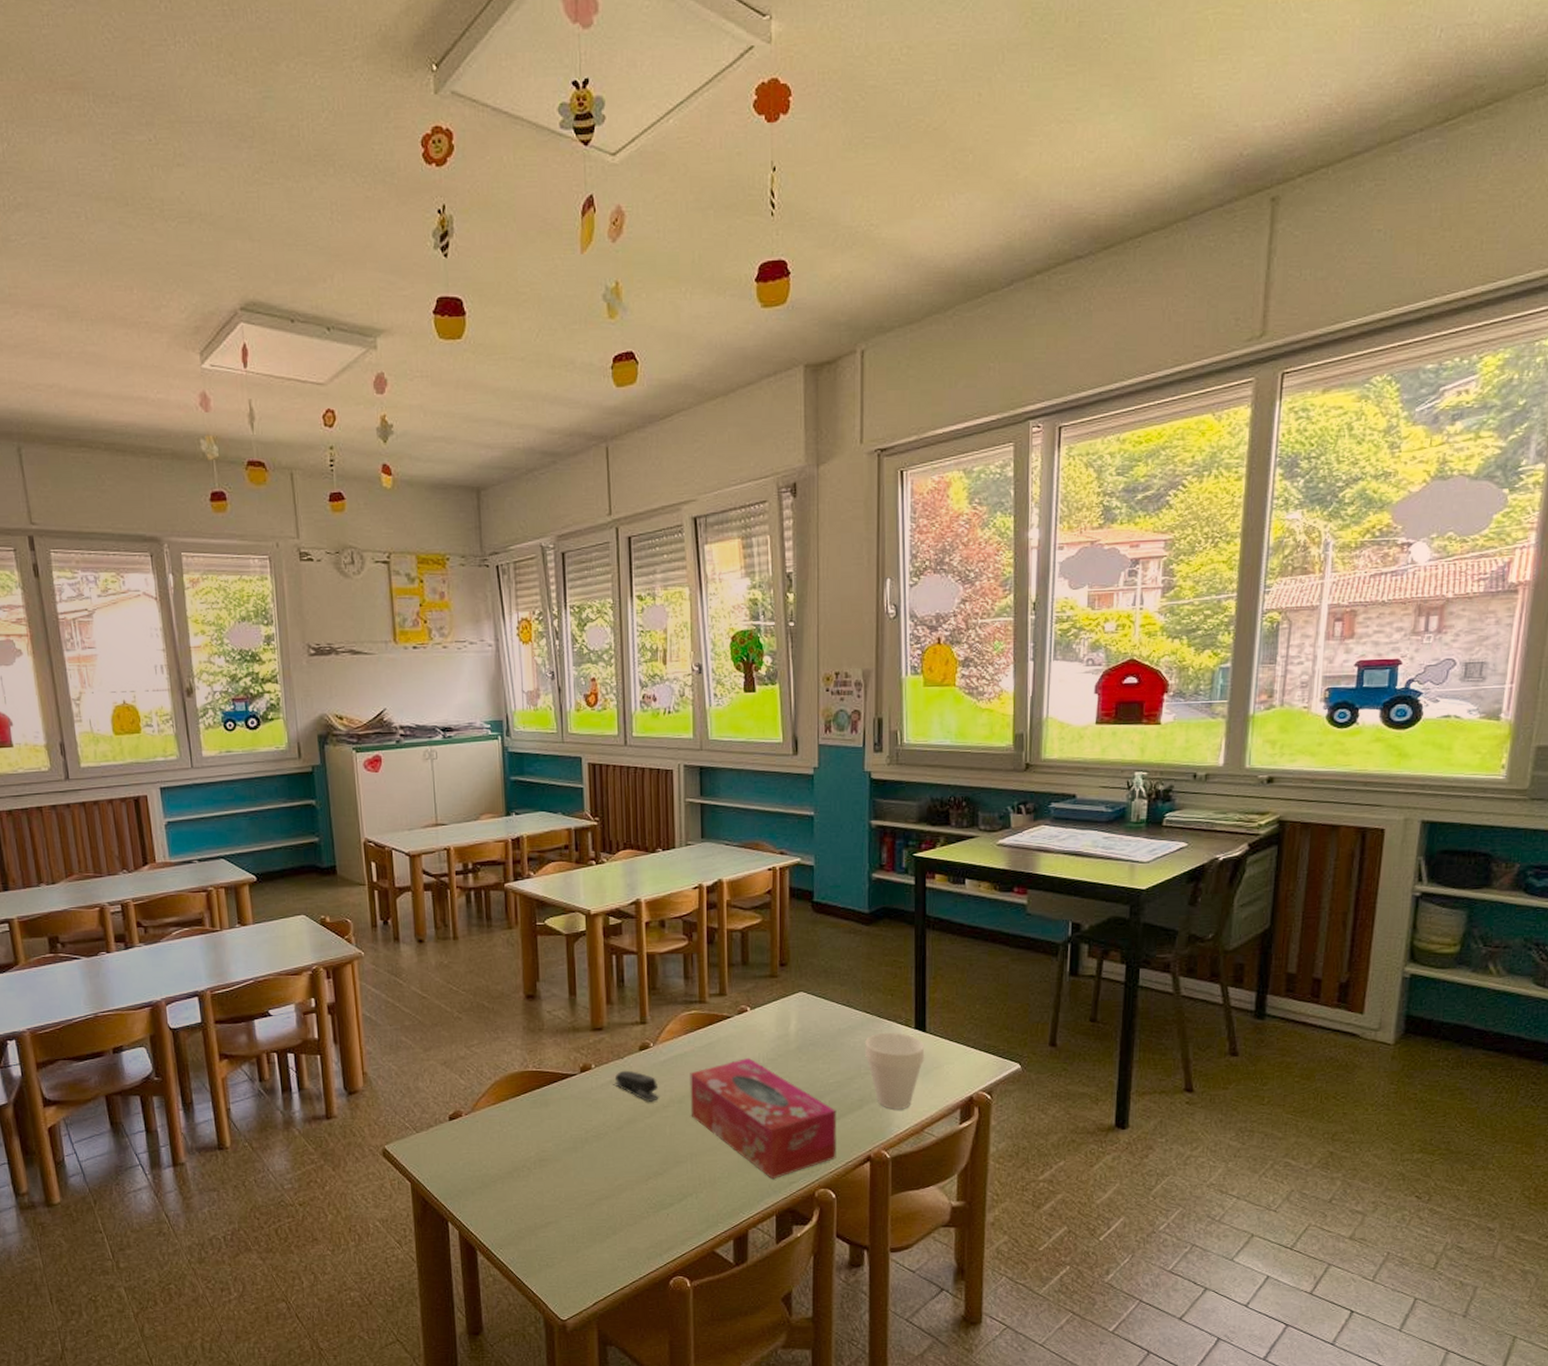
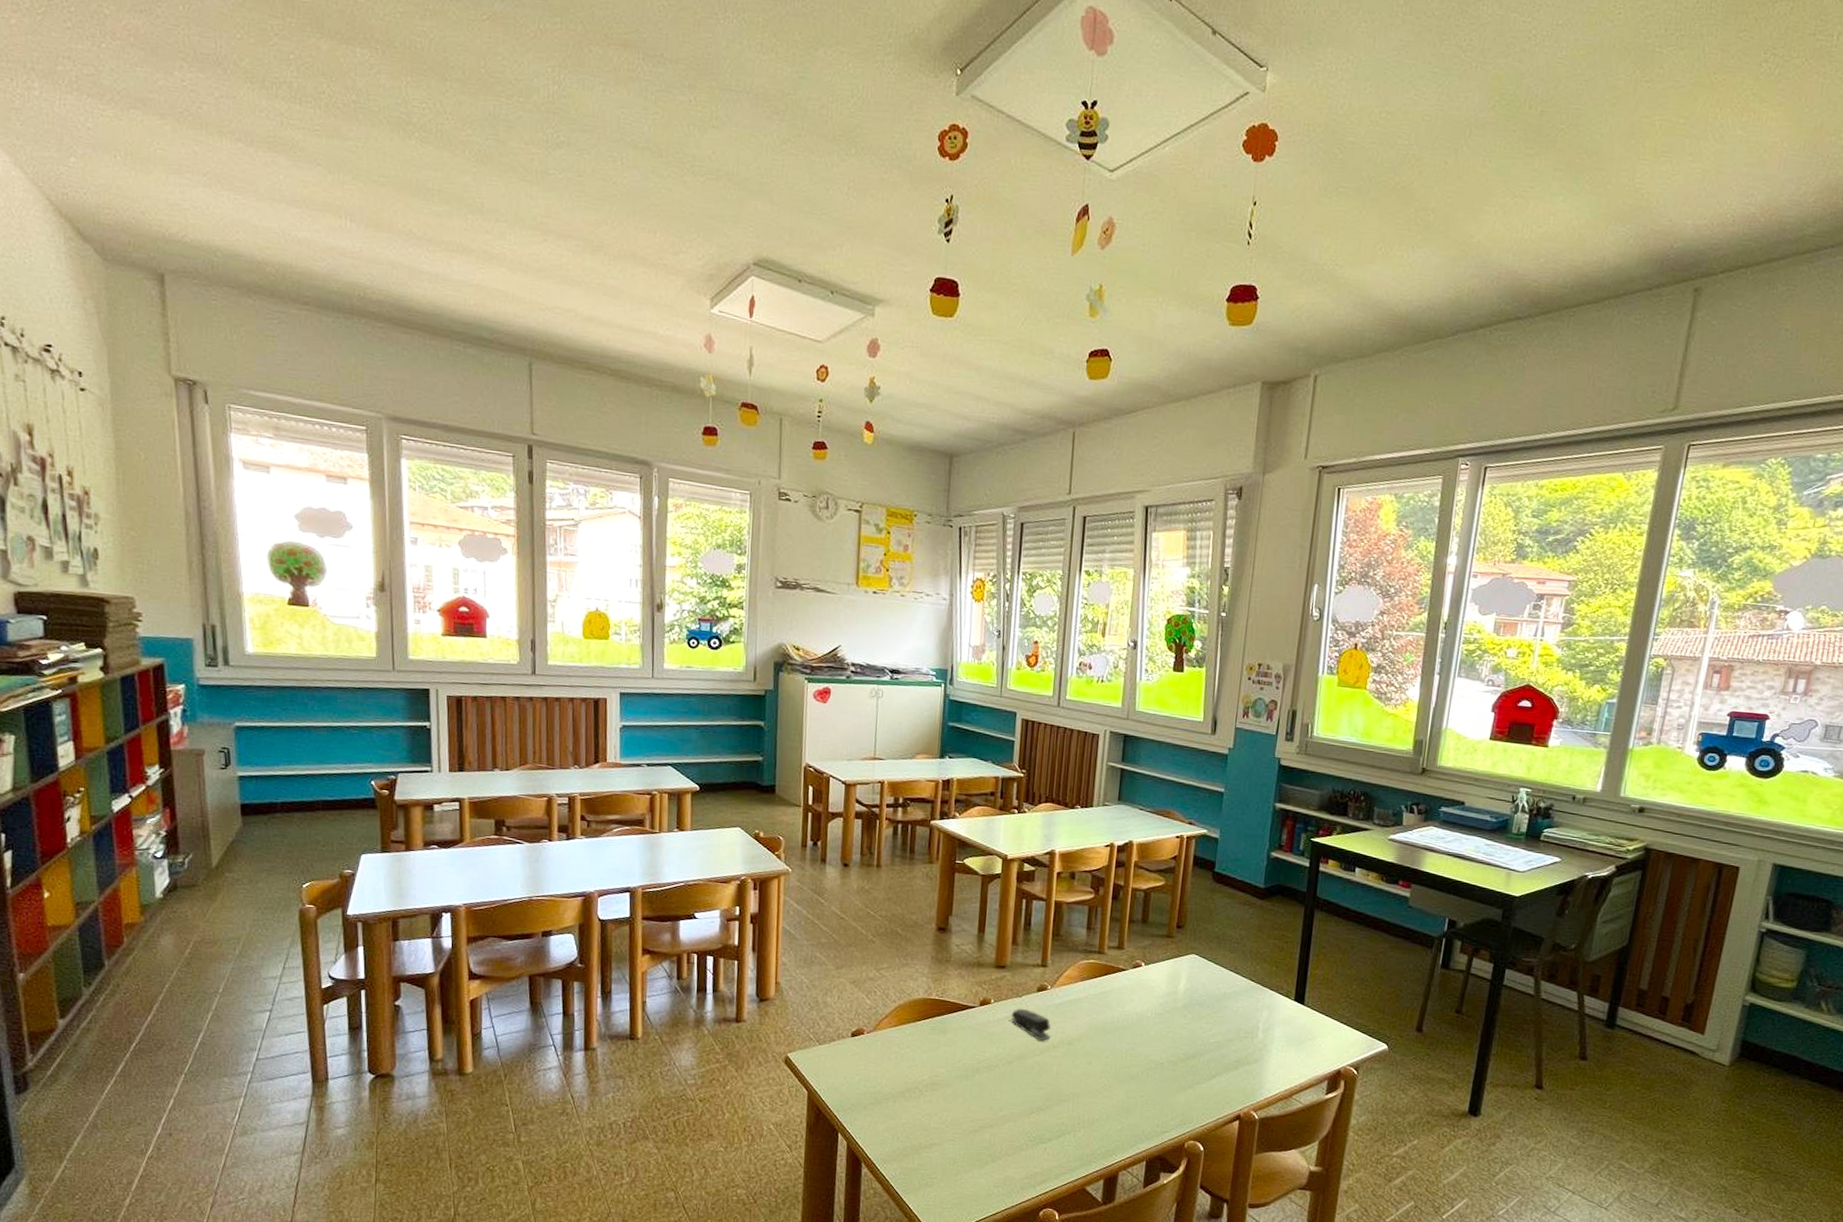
tissue box: present [690,1057,837,1180] -> none [1078,1009,1214,1127]
cup: present [865,1032,925,1109] -> none [1245,1000,1302,1074]

